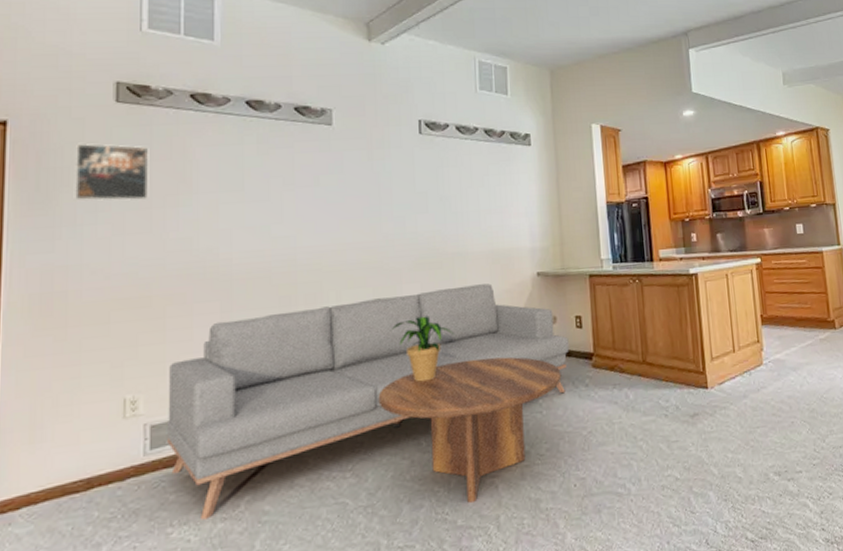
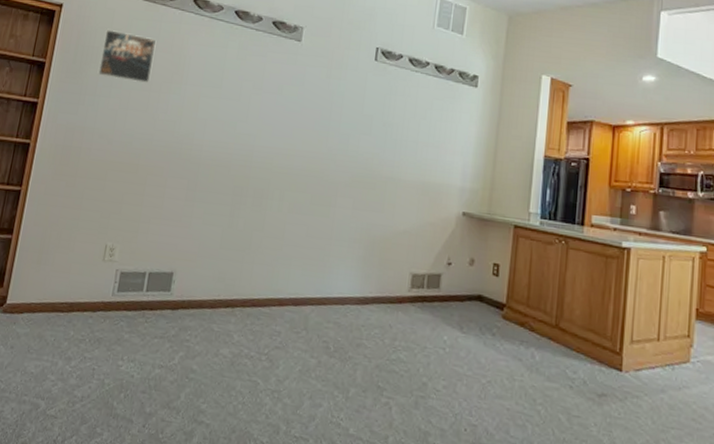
sofa: present [166,283,569,520] -> none [129,197,483,363]
coffee table: present [378,357,562,503] -> none [299,279,470,416]
potted plant: present [392,316,455,382] -> none [322,230,377,292]

